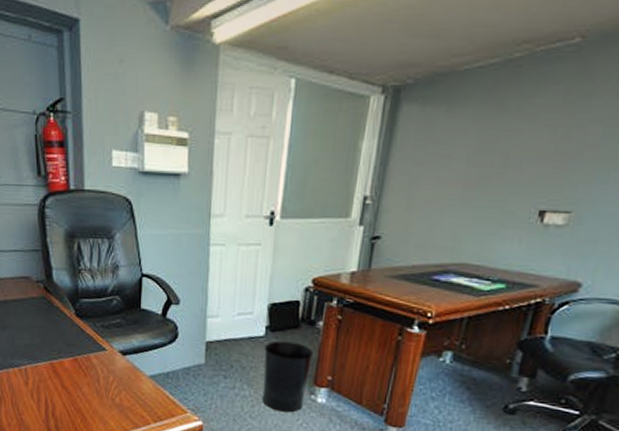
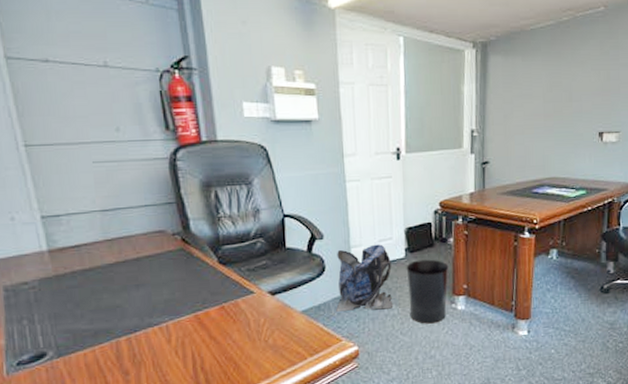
backpack: none [184,317,249,389] -> present [336,244,393,312]

